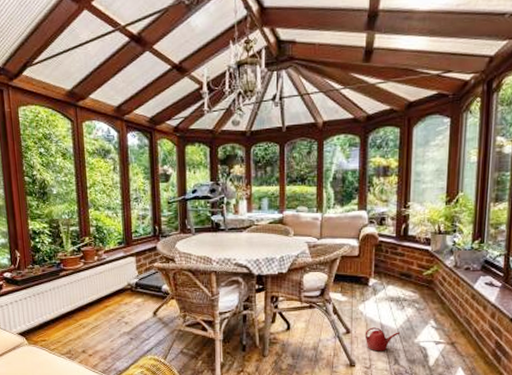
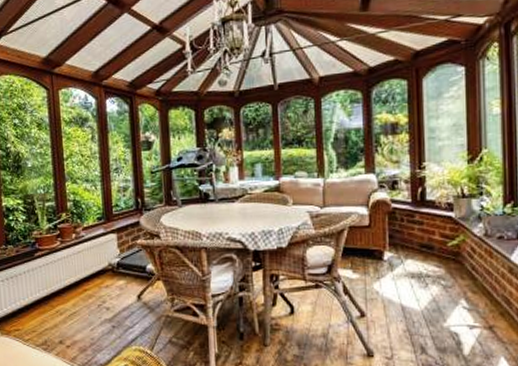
watering can: present [364,327,401,352] -> none [383,309,426,338]

